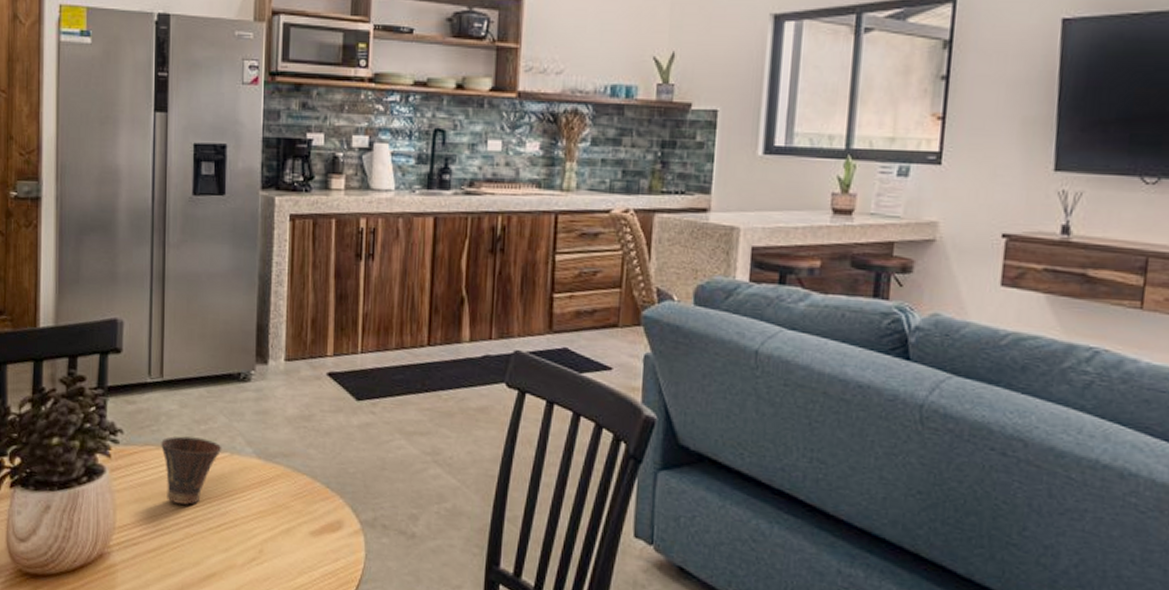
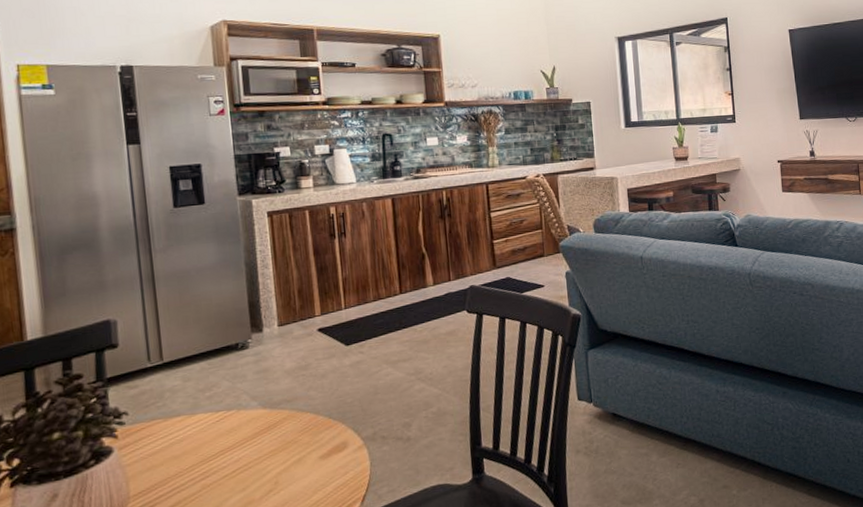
cup: present [161,436,222,505] -> none [168,403,229,463]

